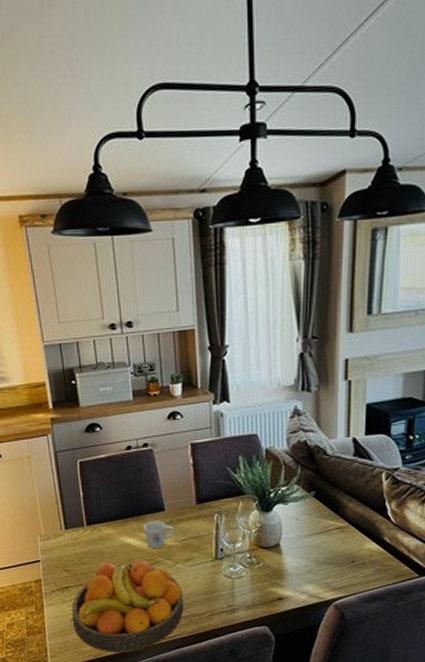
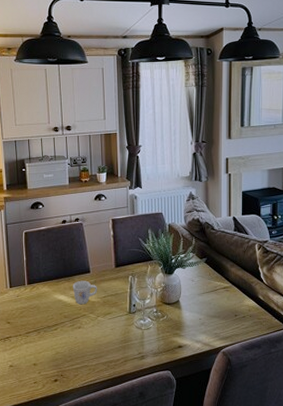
fruit bowl: present [71,561,184,653] -> none [10,314,103,395]

